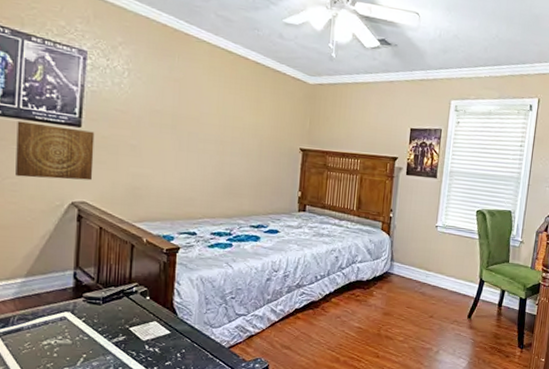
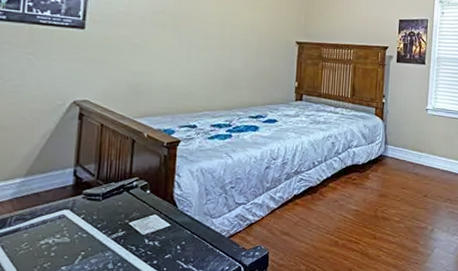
wall art: present [16,121,95,181] -> none [18,25,98,79]

